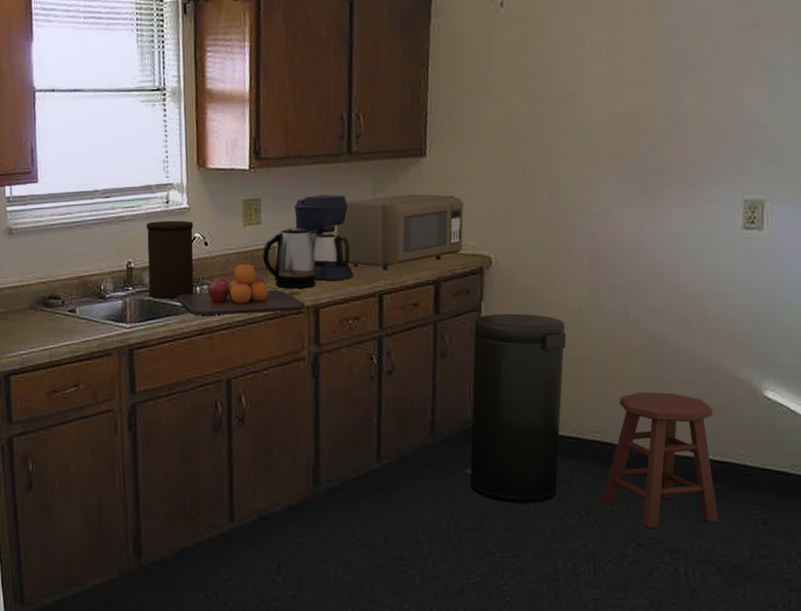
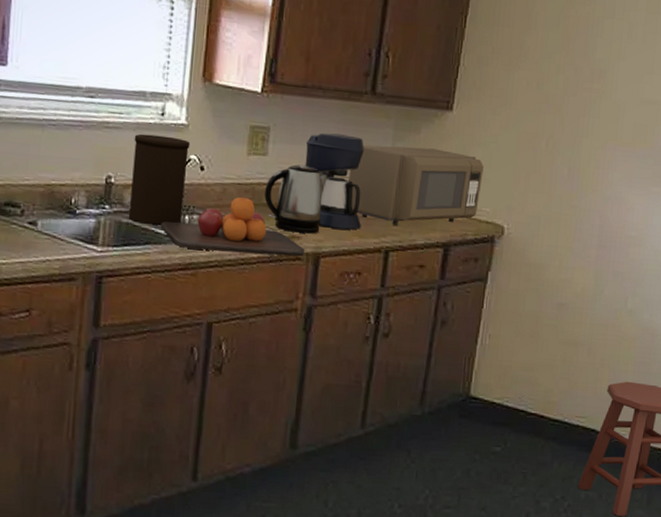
pedal bin: present [465,313,567,503] -> none [449,286,567,484]

